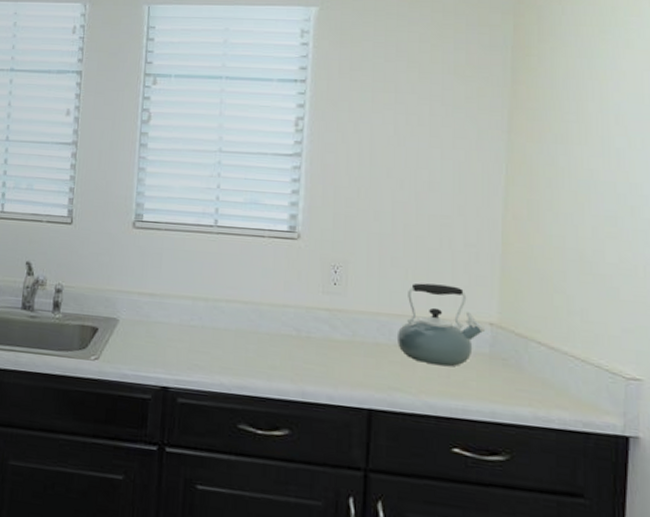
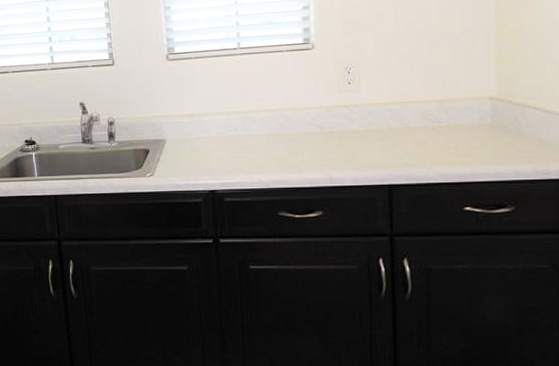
kettle: present [396,283,486,367] -> none [407,70,486,140]

